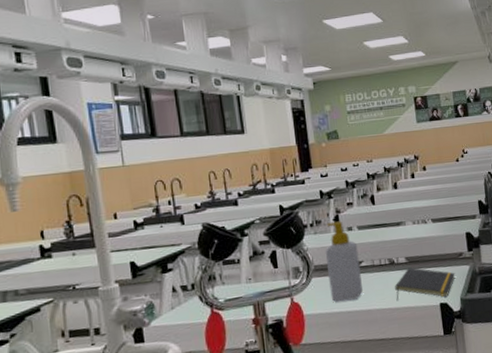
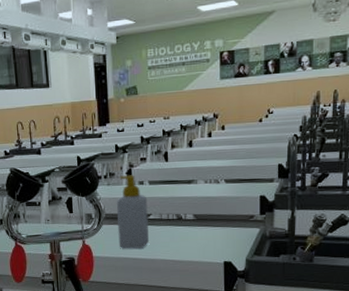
notepad: present [395,267,455,302] -> none [180,225,243,256]

